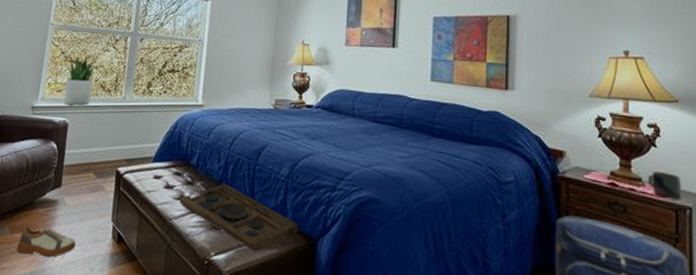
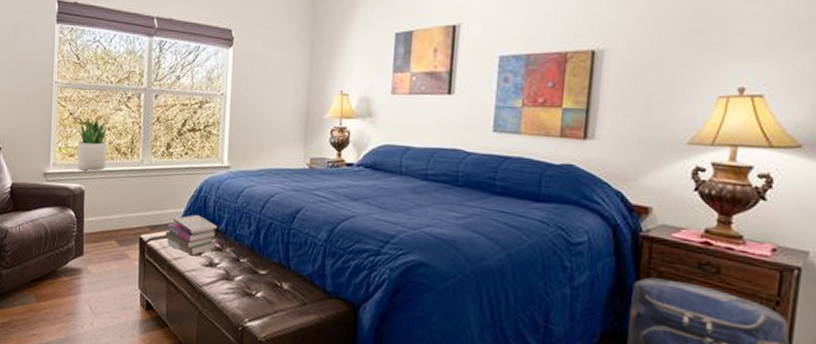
shoe: present [17,226,76,257] -> none [45,294,103,324]
books: none [140,149,189,190] -> present [165,214,217,256]
decorative tray: present [180,183,300,251] -> none [209,249,340,318]
mug: present [648,171,682,199] -> none [751,228,793,258]

